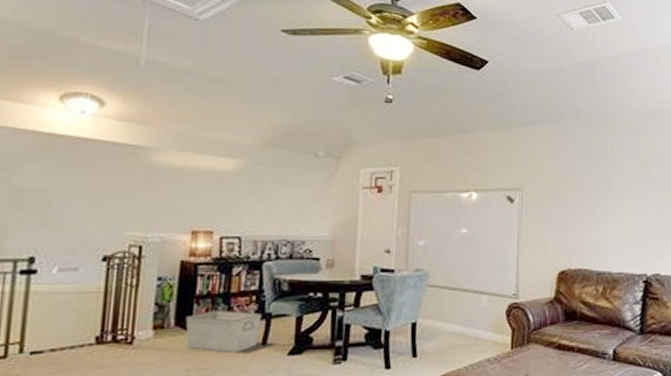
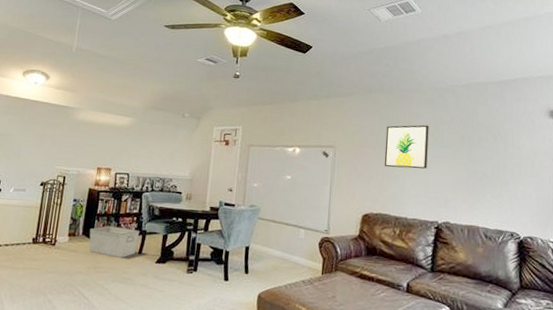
wall art: none [582,158,634,213] -> present [384,125,429,169]

